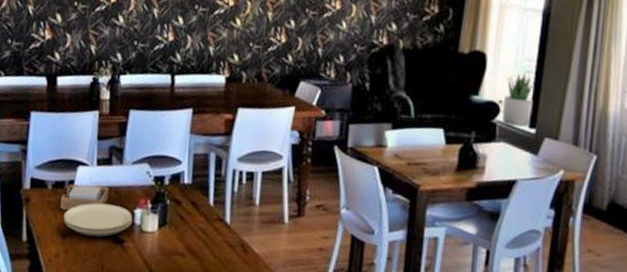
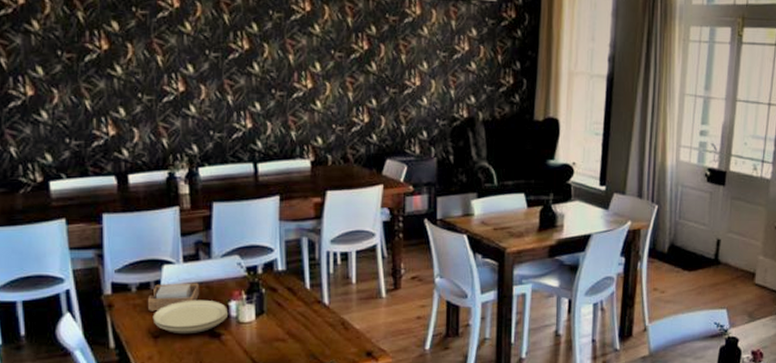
planter: present [502,72,534,127] -> none [576,134,603,185]

